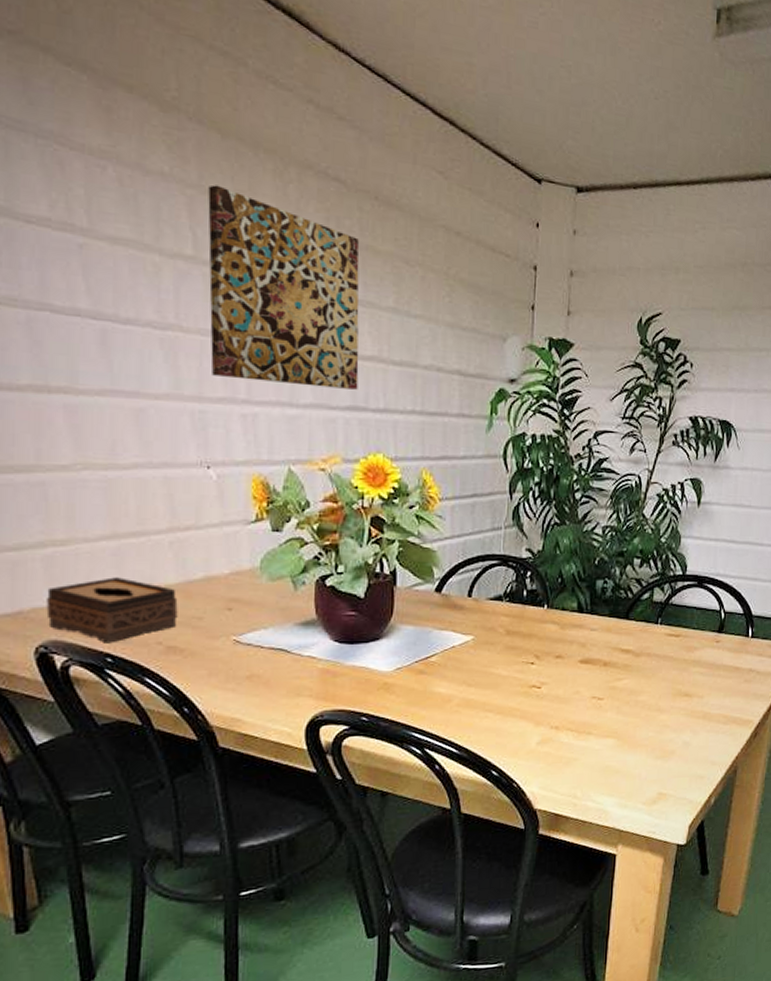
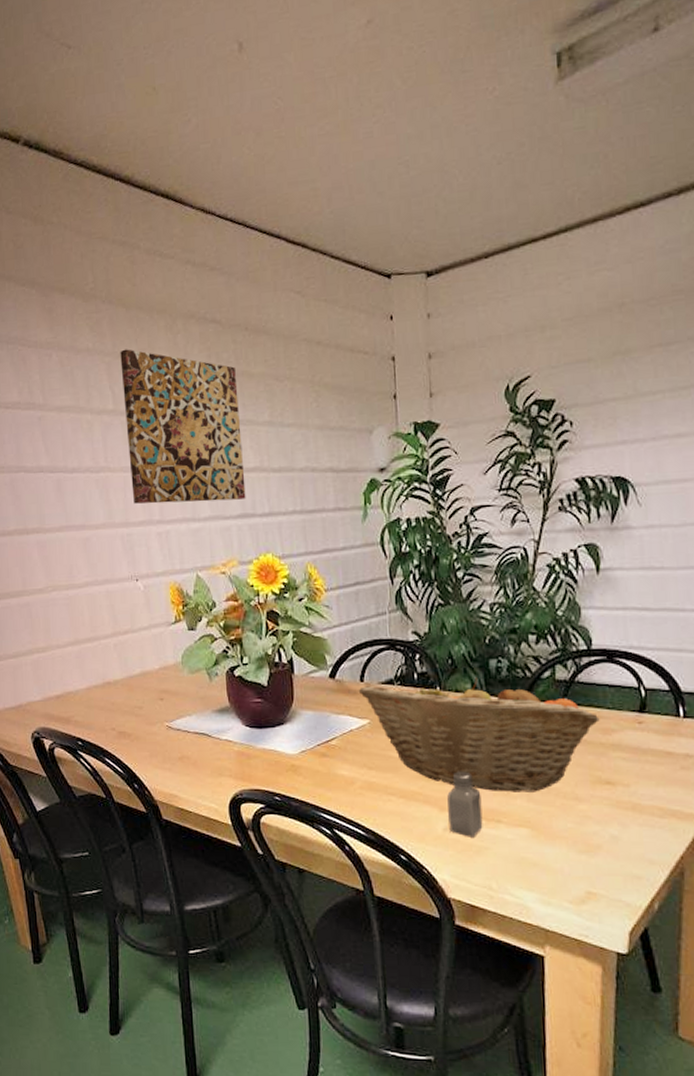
tissue box: present [46,577,178,644] -> none [36,675,124,730]
fruit basket: none [465,597,686,706] -> present [358,678,600,792]
saltshaker: none [542,686,576,750] -> present [447,771,483,837]

